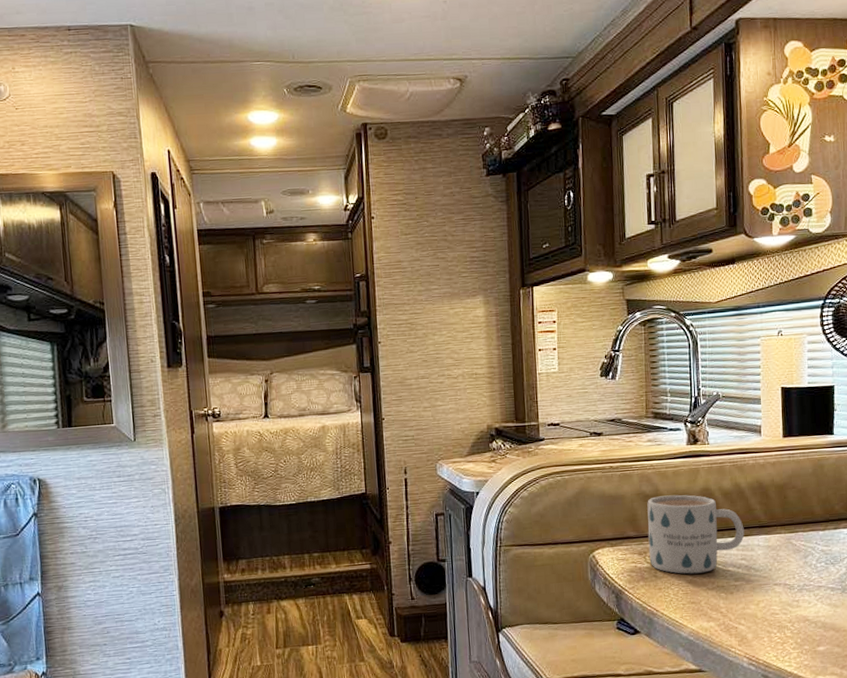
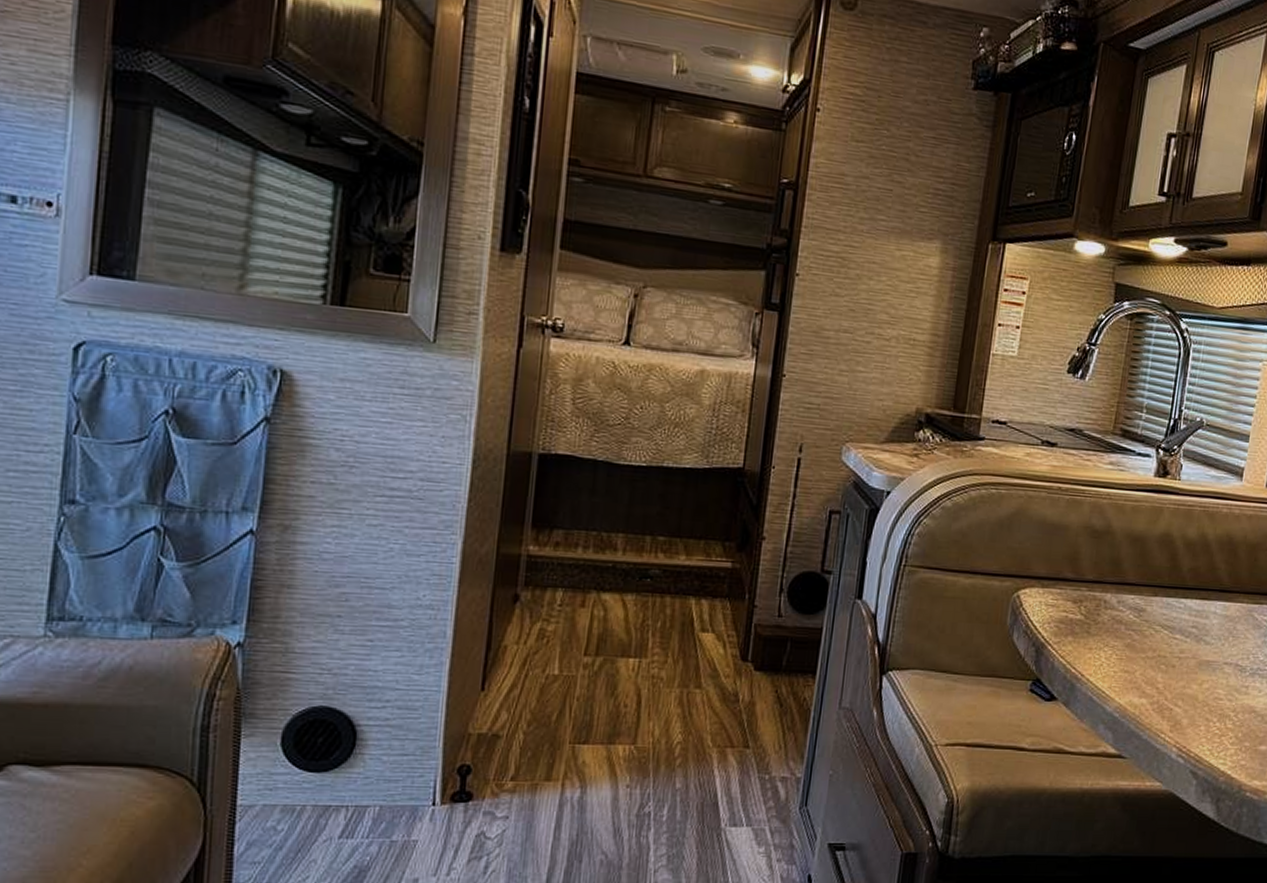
mug: present [647,494,745,574] -> none [1084,534,1203,637]

